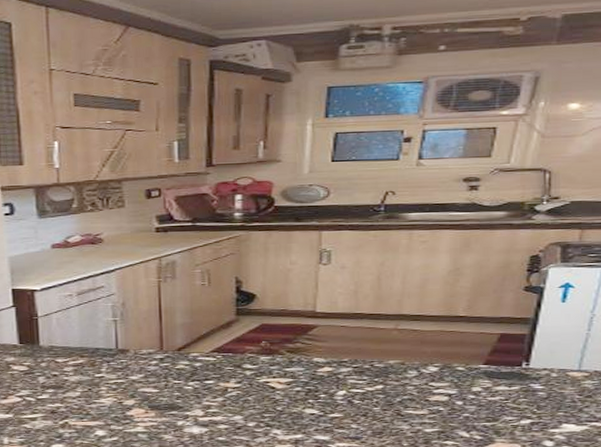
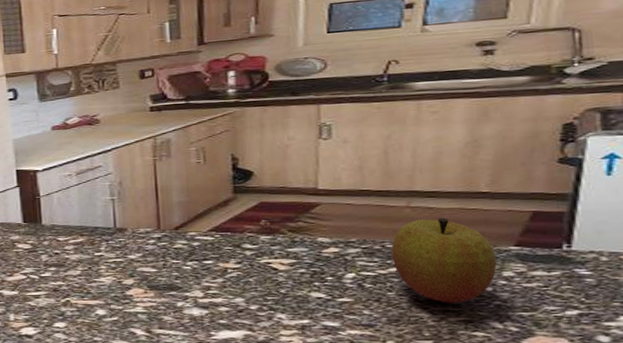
apple: none [379,339,468,416] -> present [391,217,497,303]

